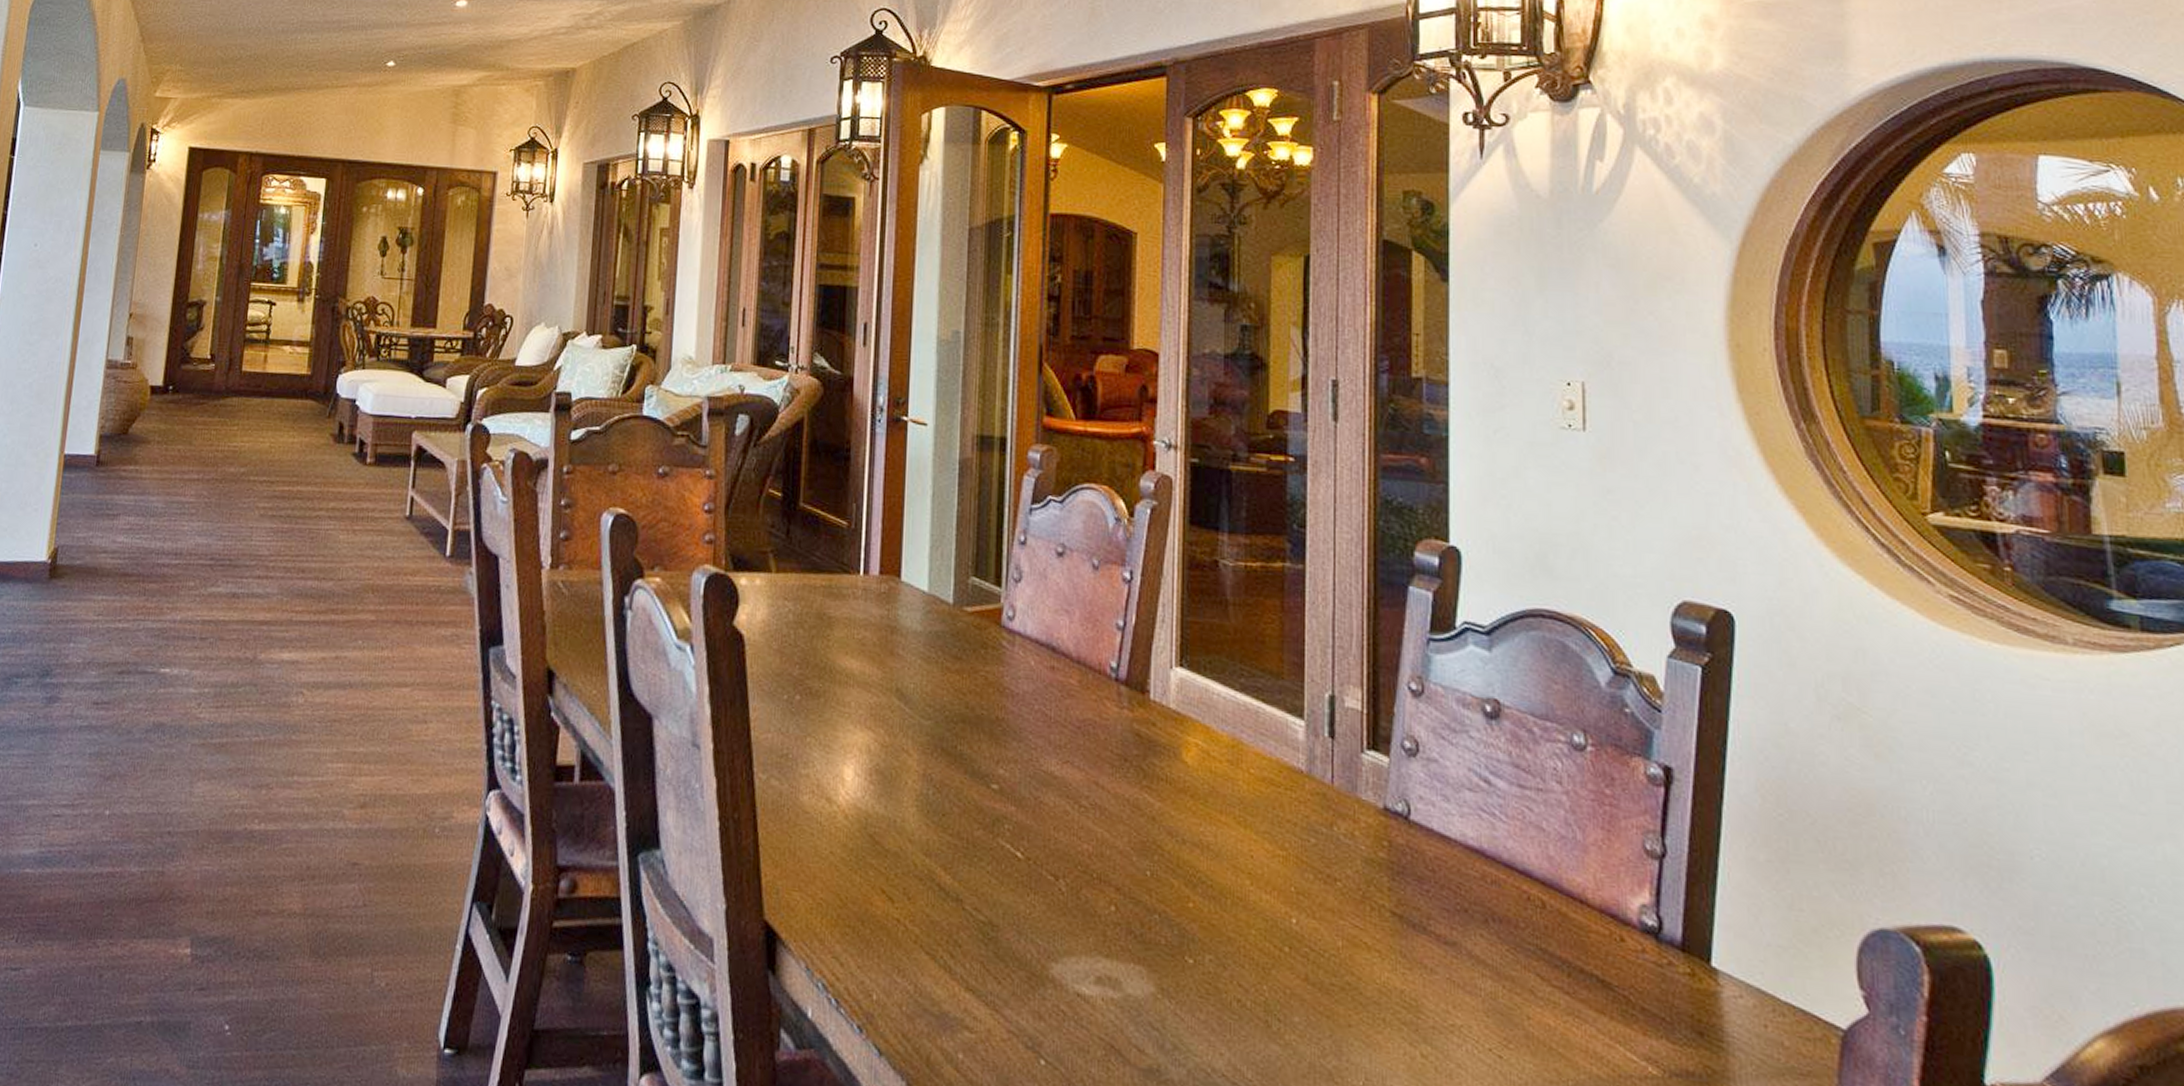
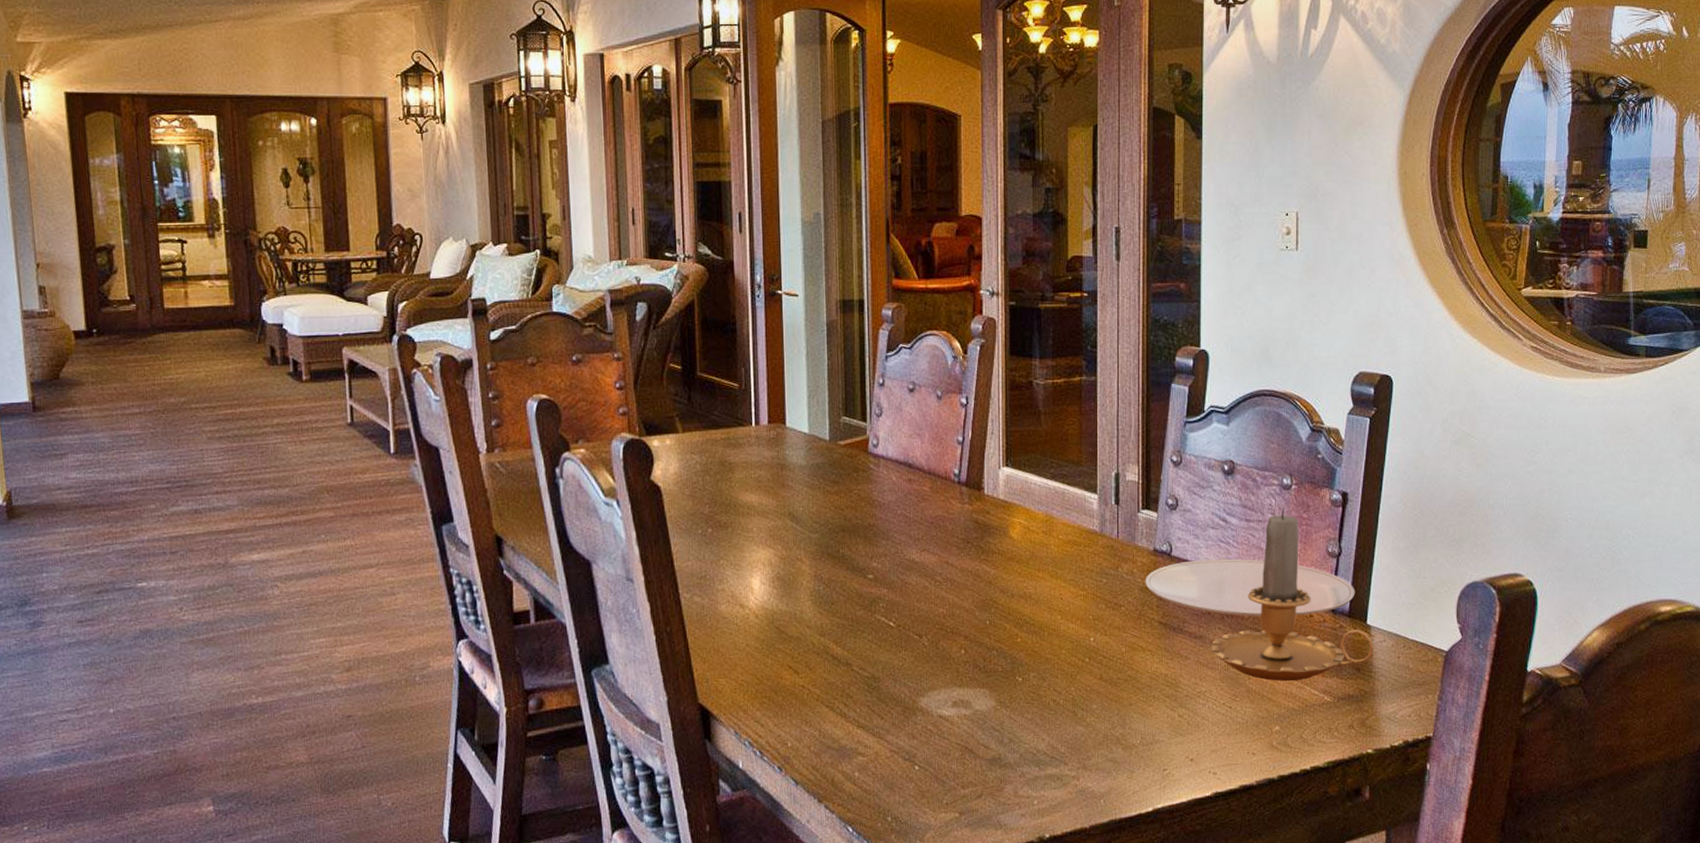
plate: none [1371,831,1691,938] -> present [1145,558,1355,617]
candlestick: none [1469,775,1725,1035] -> present [1211,507,1374,682]

